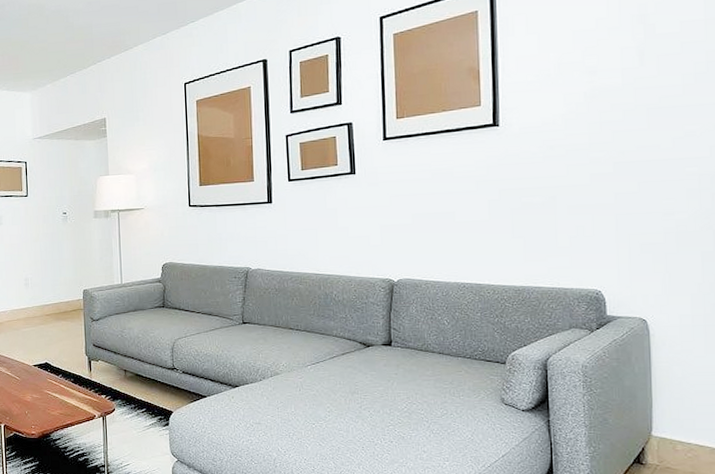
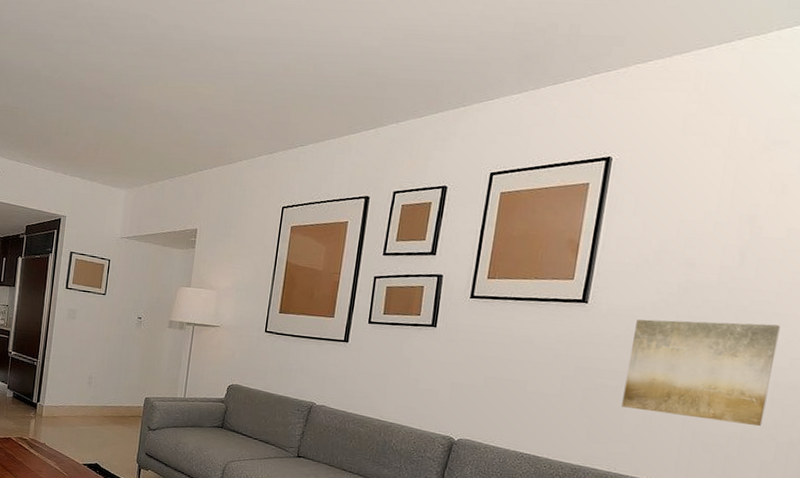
wall art: none [550,116,695,222] -> present [622,319,780,427]

